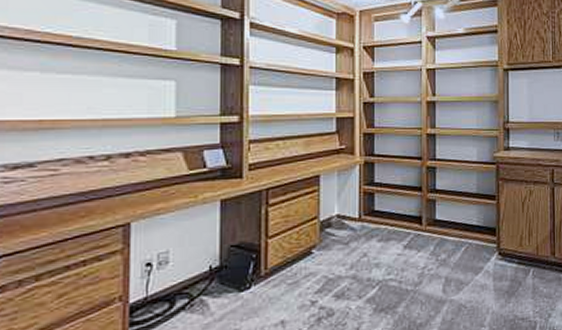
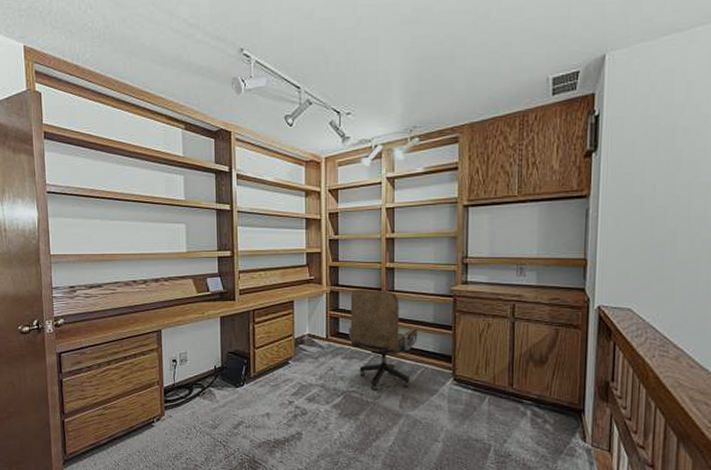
office chair: none [385,158,461,276] -> present [348,289,417,391]

